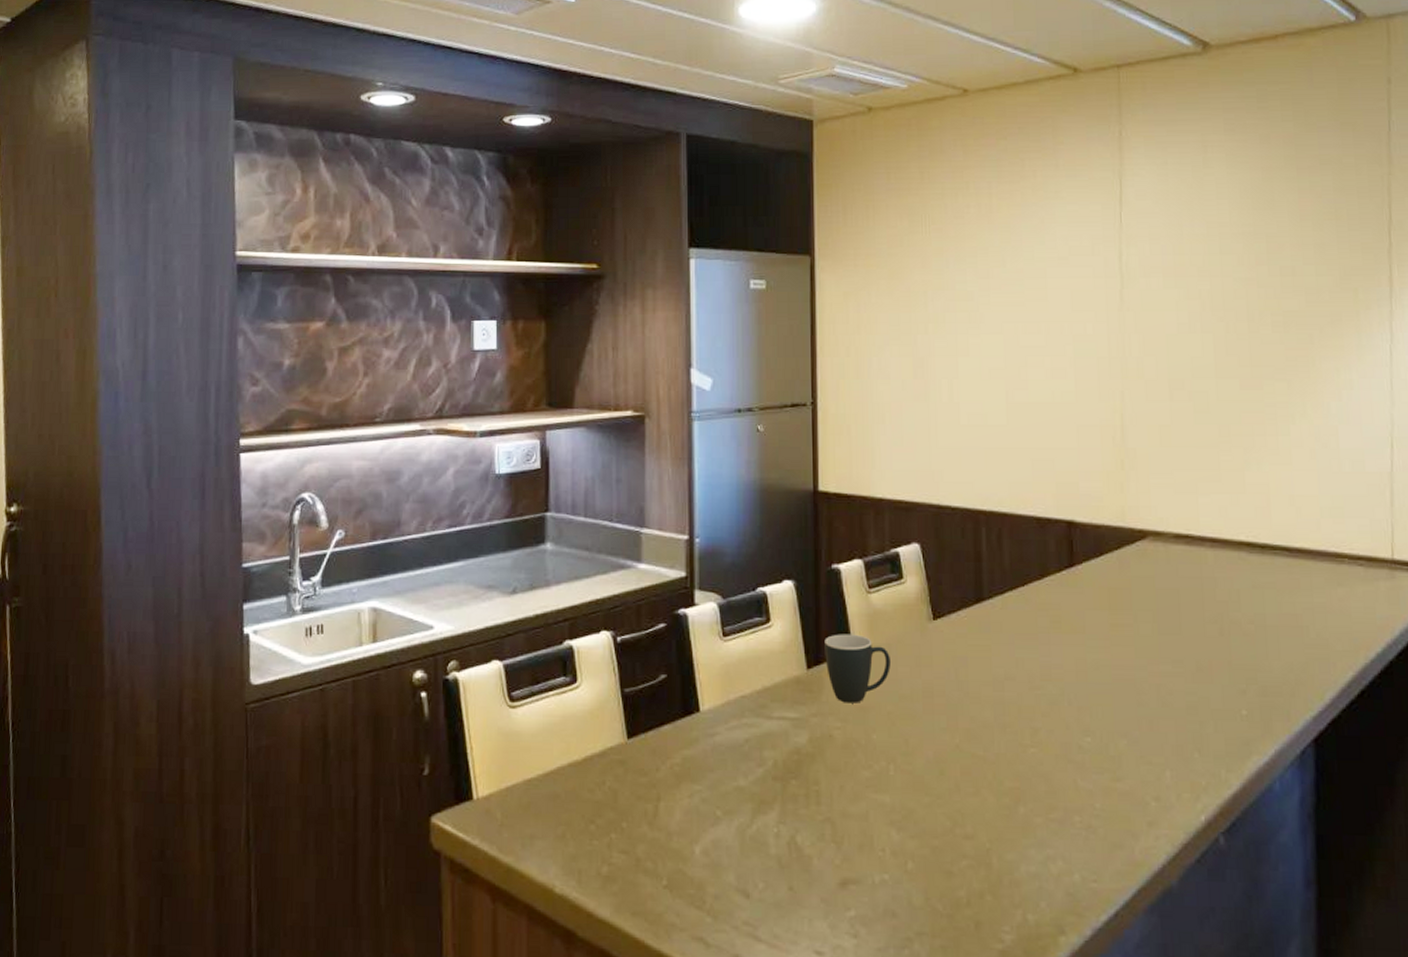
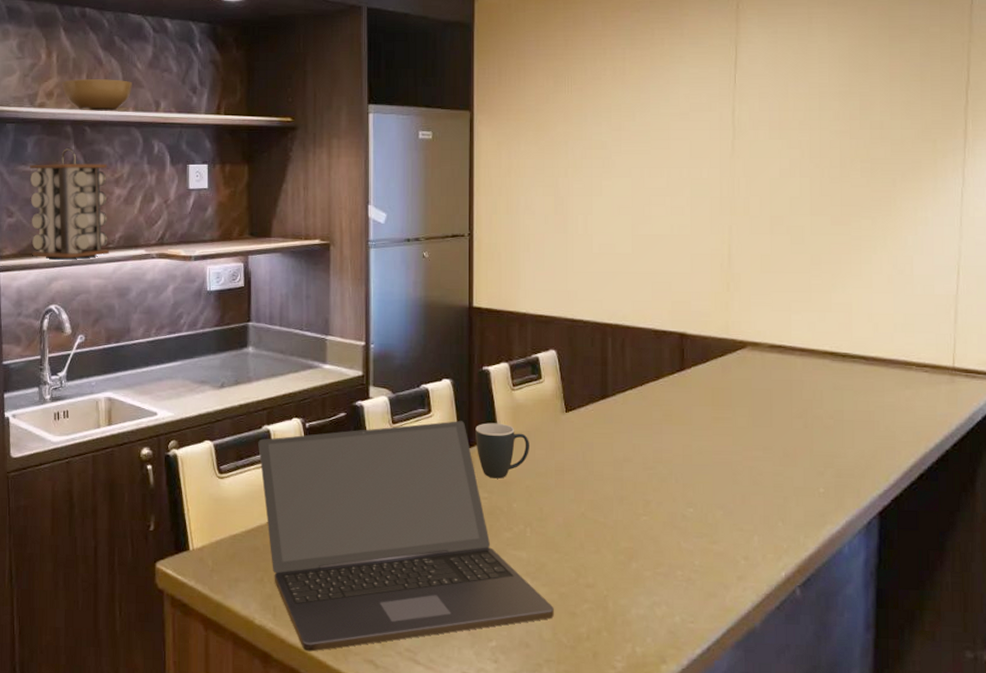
spice rack: none [280,300,377,436] -> present [30,147,110,259]
bowl: none [320,218,407,257] -> present [61,79,133,111]
laptop: none [558,632,926,928] -> present [258,421,554,652]

